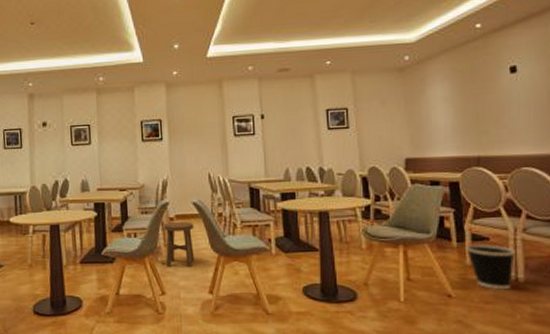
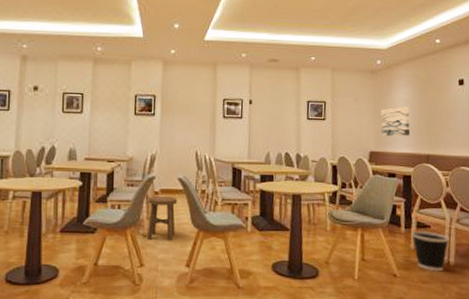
wall art: none [415,104,454,141] -> present [380,106,411,137]

